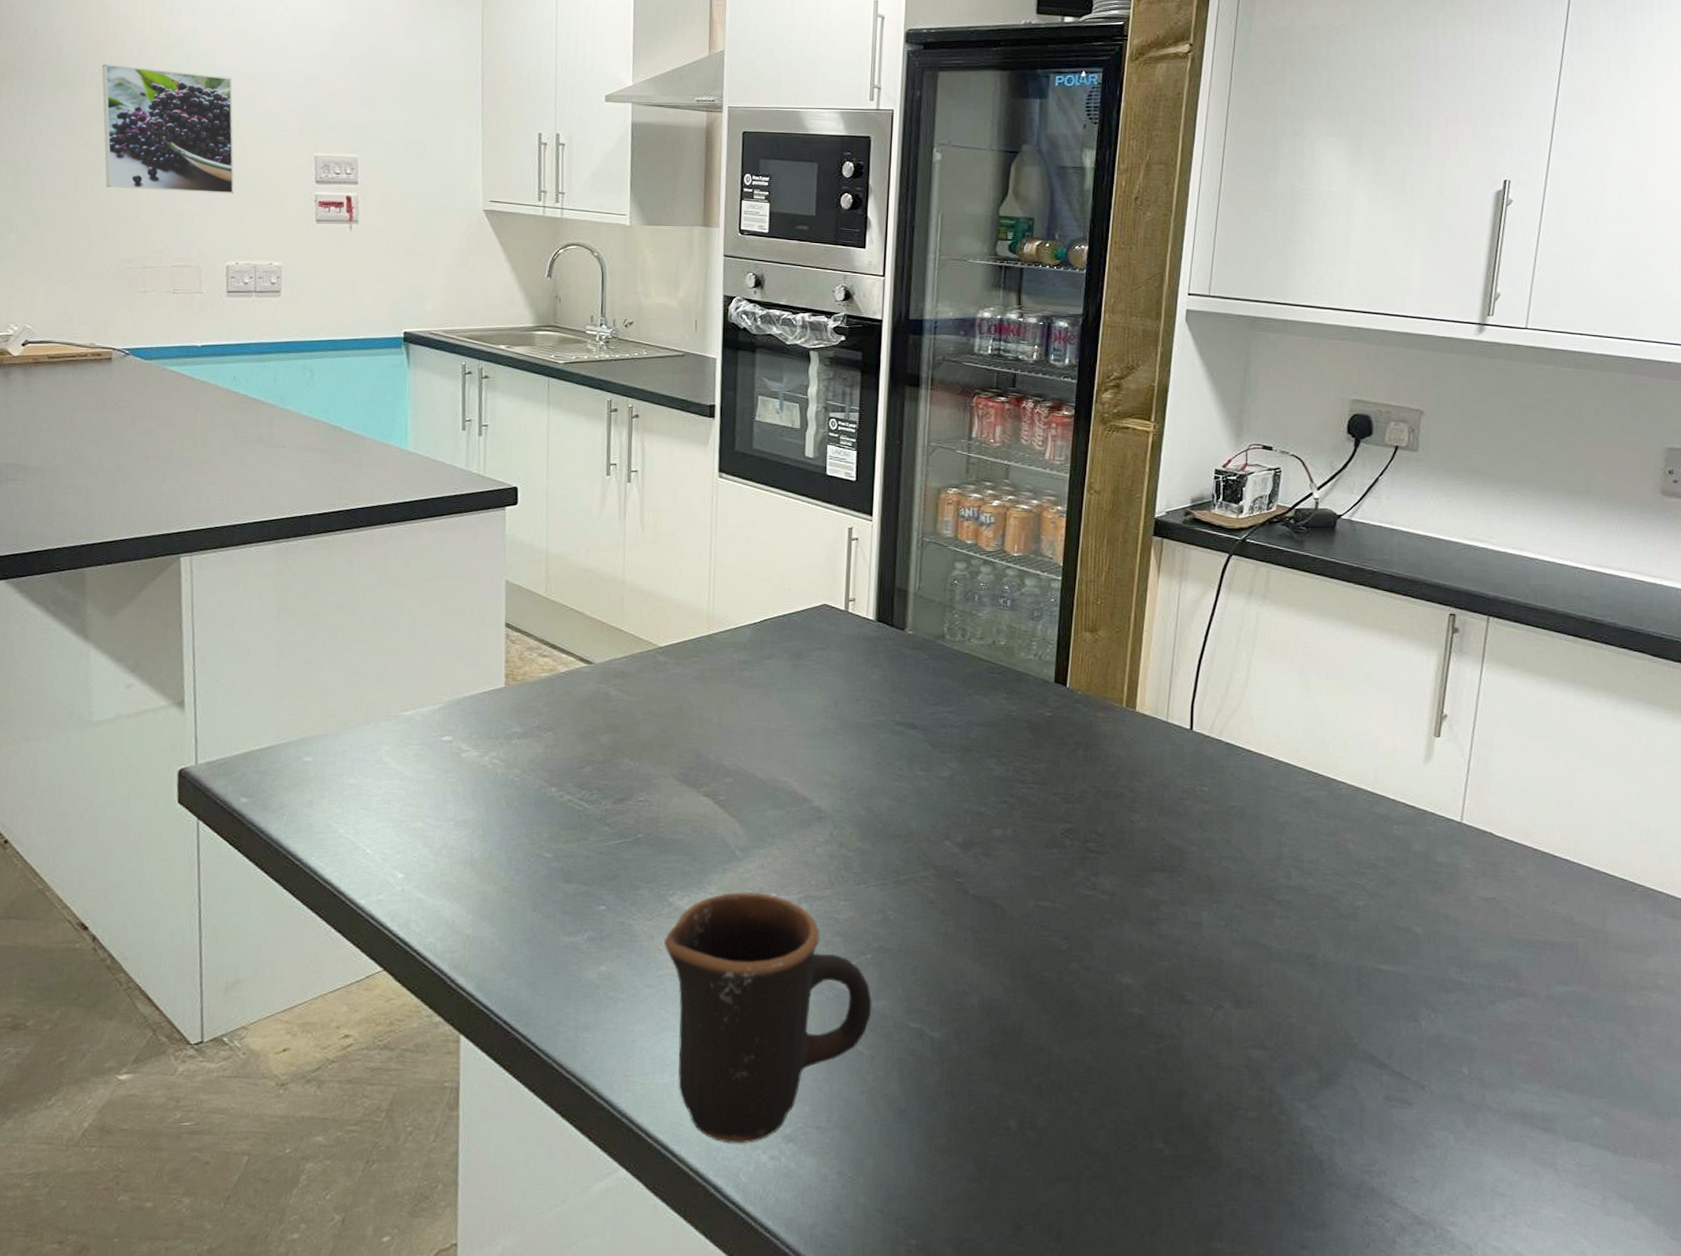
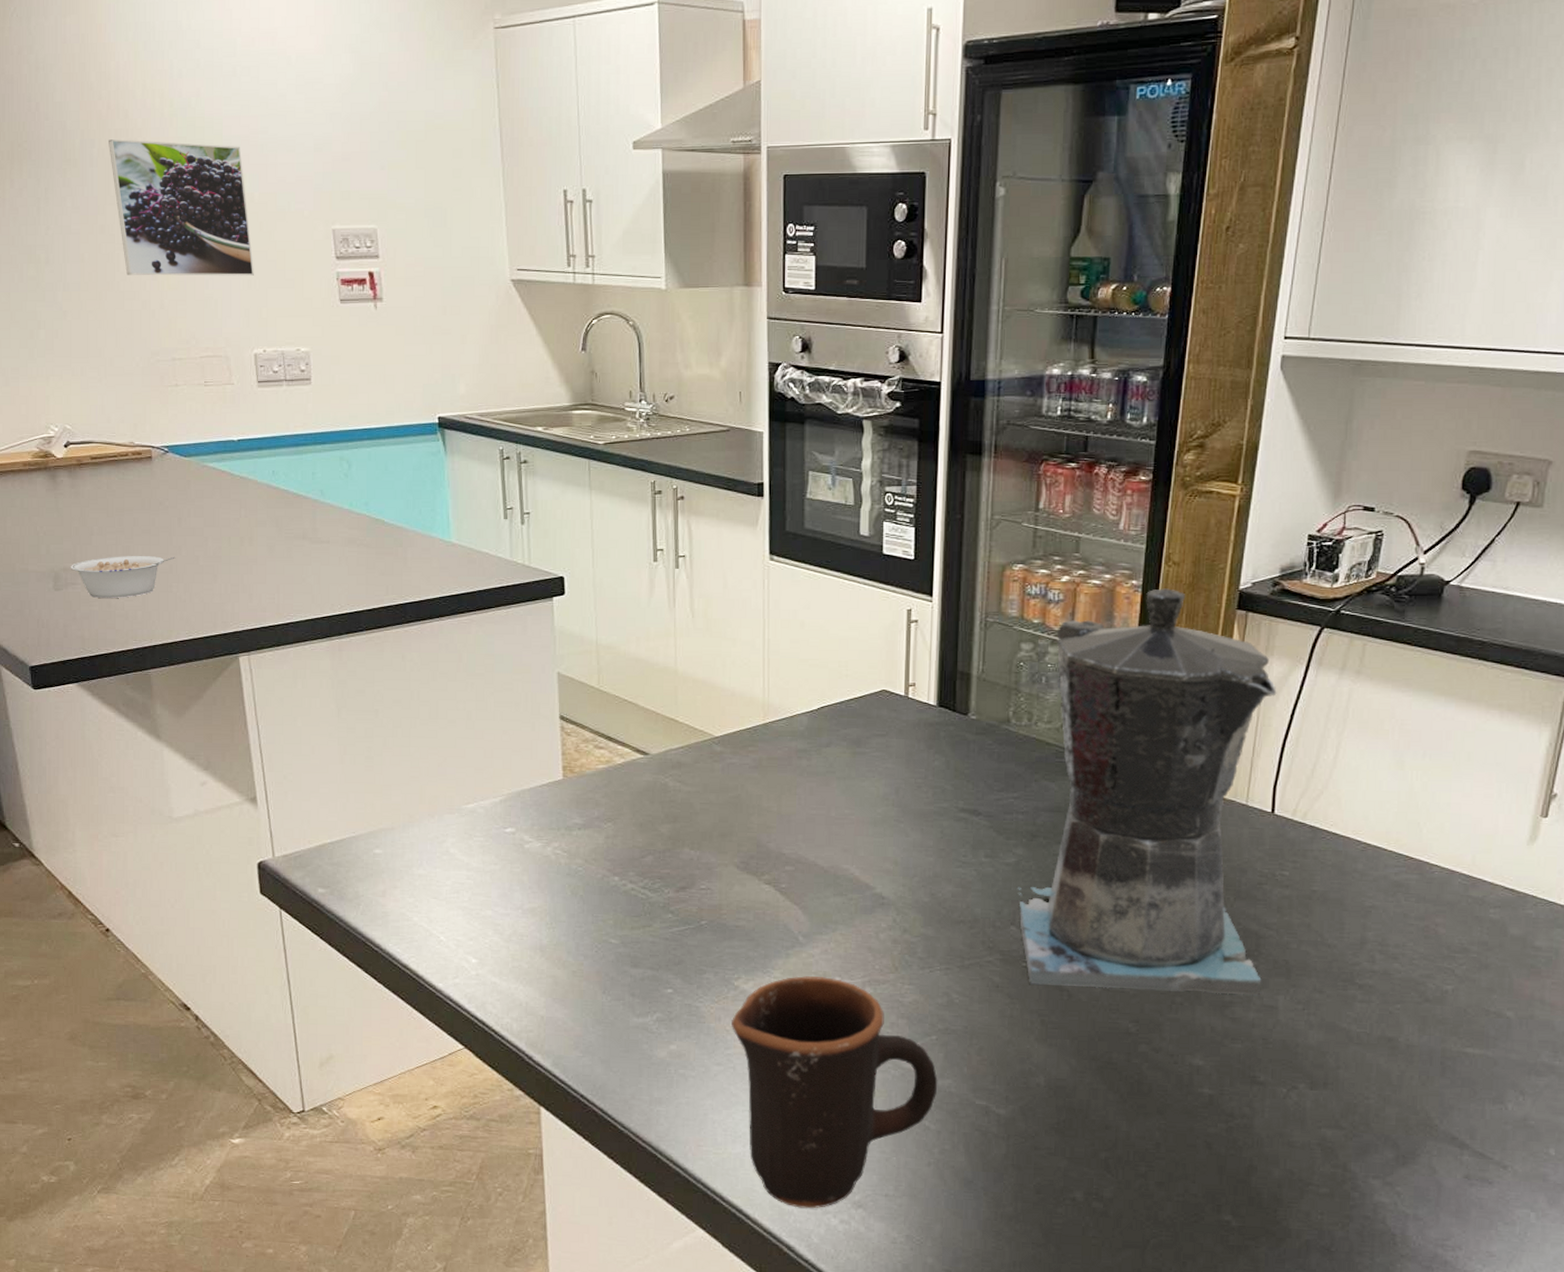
legume: none [12,453,125,495] -> present [70,556,175,598]
coffee maker: none [951,514,1192,911] -> present [1016,588,1277,995]

